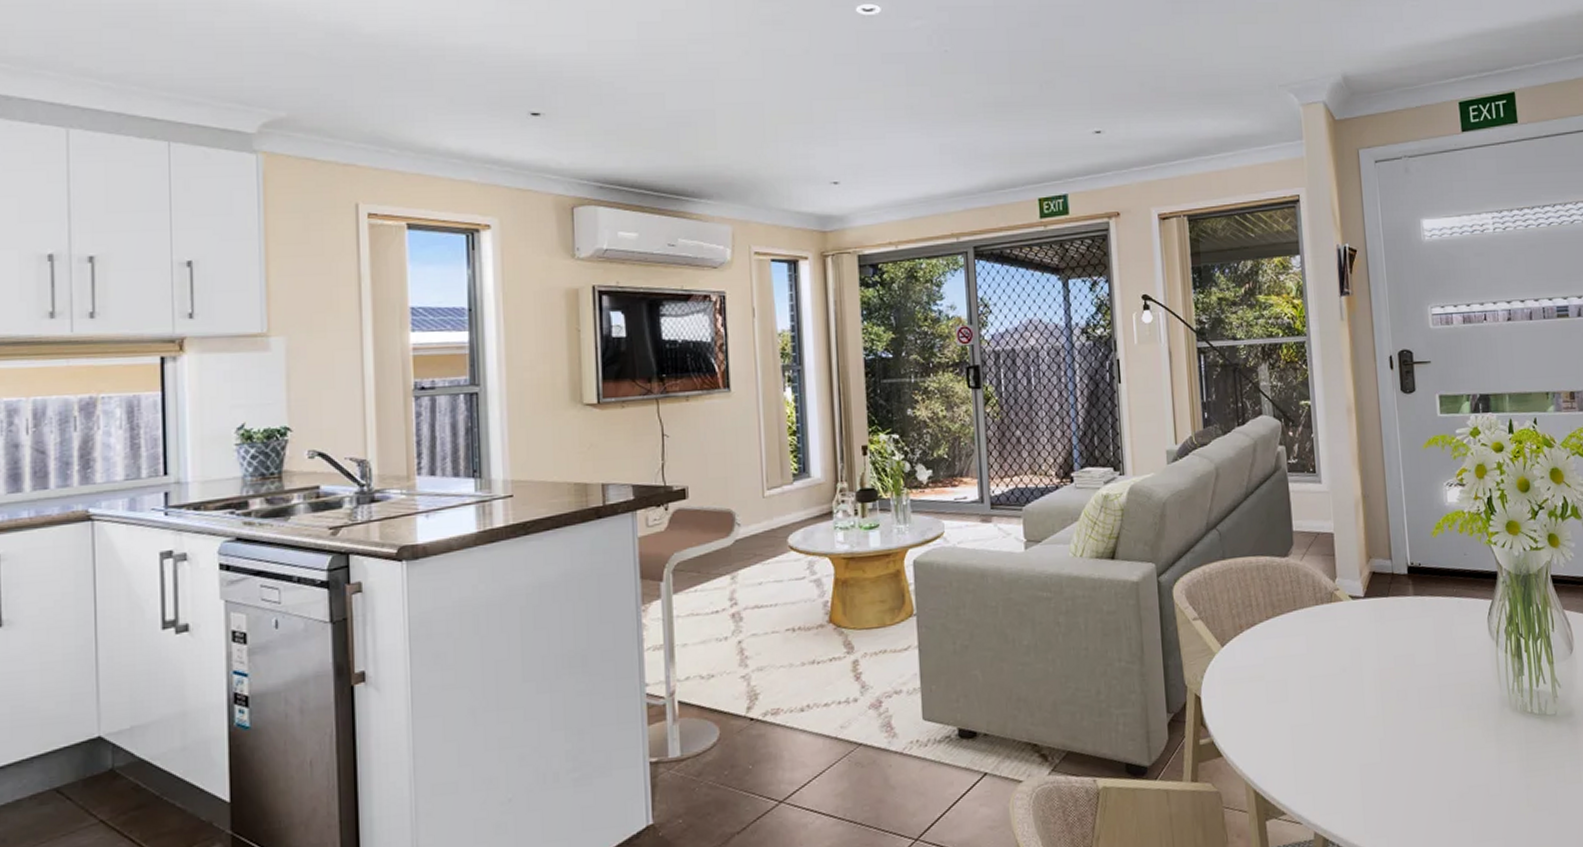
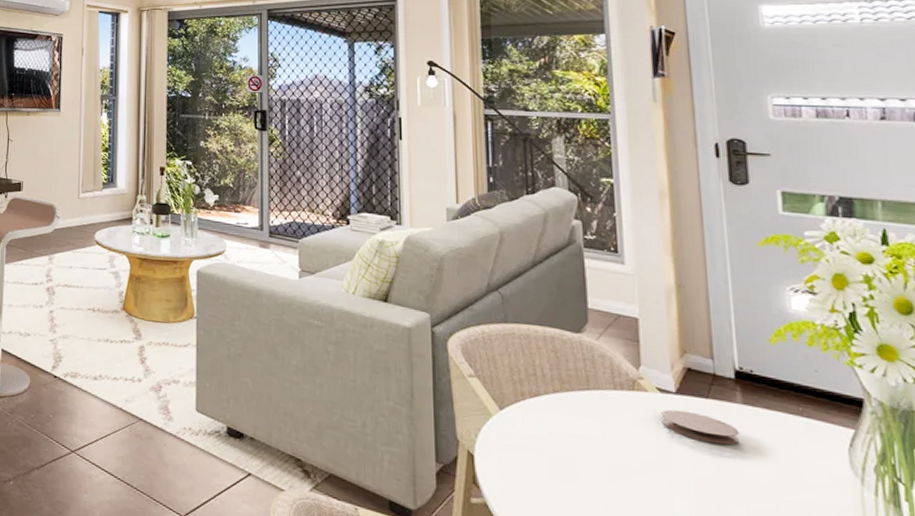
coaster: none [1353,611,1413,637] -> present [661,409,741,445]

